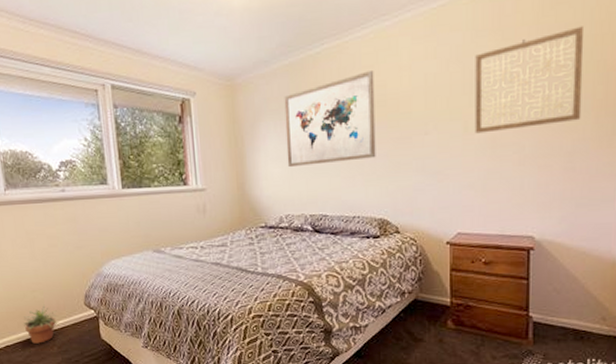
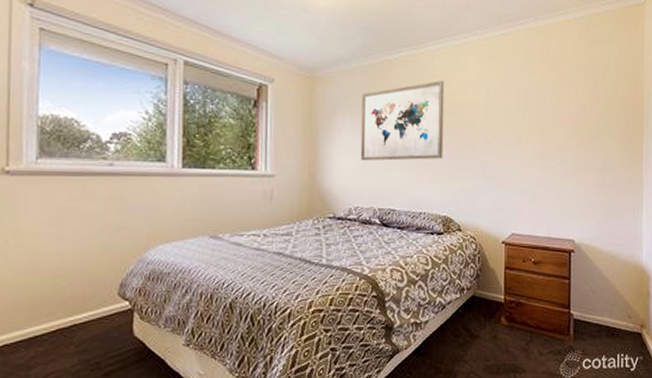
potted plant: present [23,305,60,344] -> none [33,295,82,342]
wall art: present [475,26,585,134] -> none [527,67,611,146]

